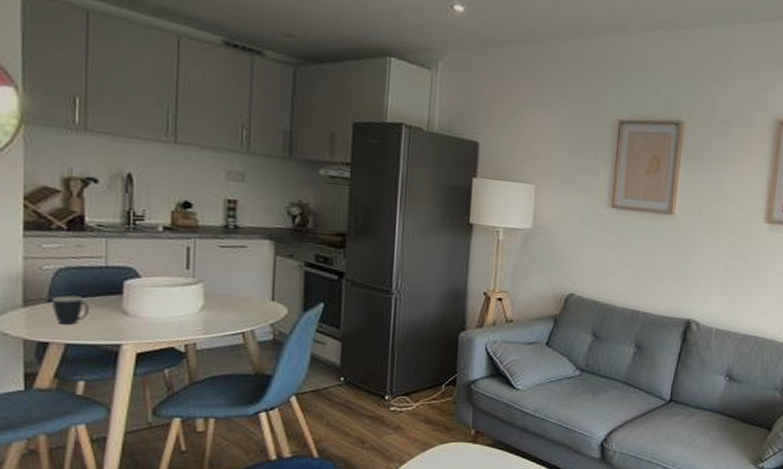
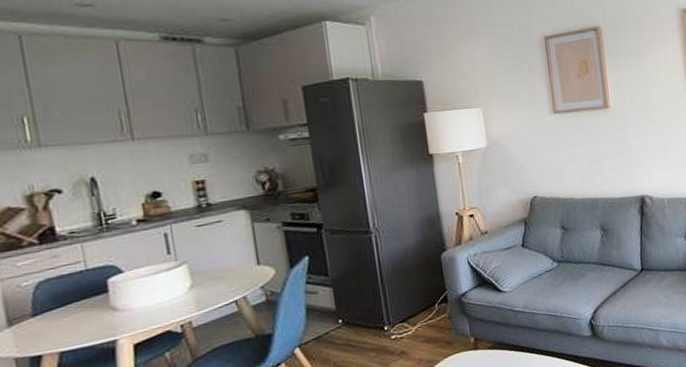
mug: present [51,295,89,325] -> none [36,304,77,335]

